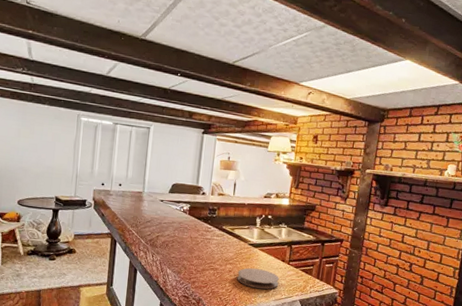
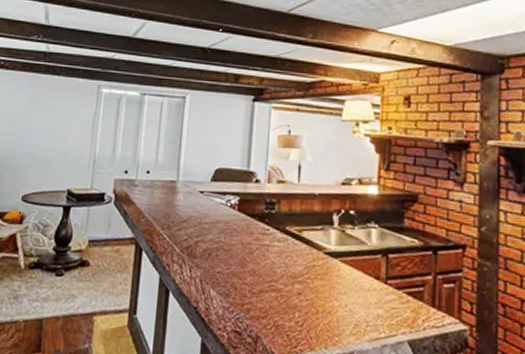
coaster: present [237,268,279,290] -> none [310,288,373,323]

